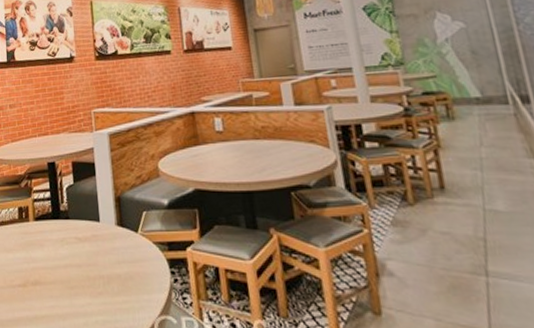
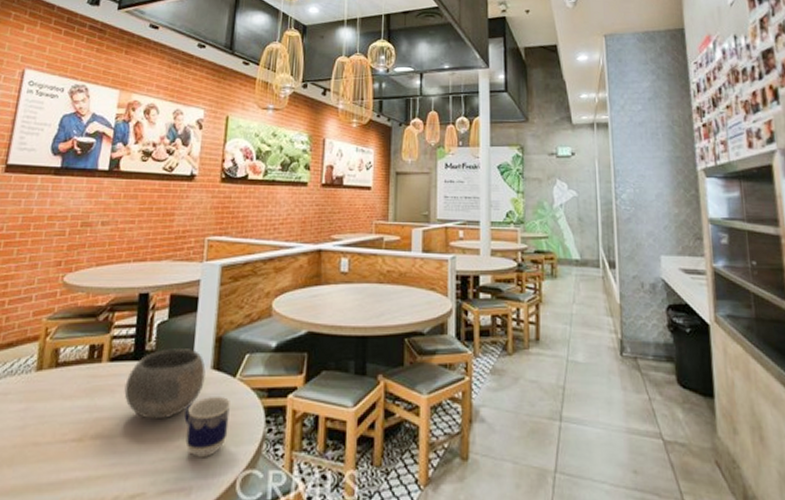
bowl: none [50,207,112,270] -> present [124,347,206,420]
cup: none [100,250,140,303] -> present [184,397,232,457]

